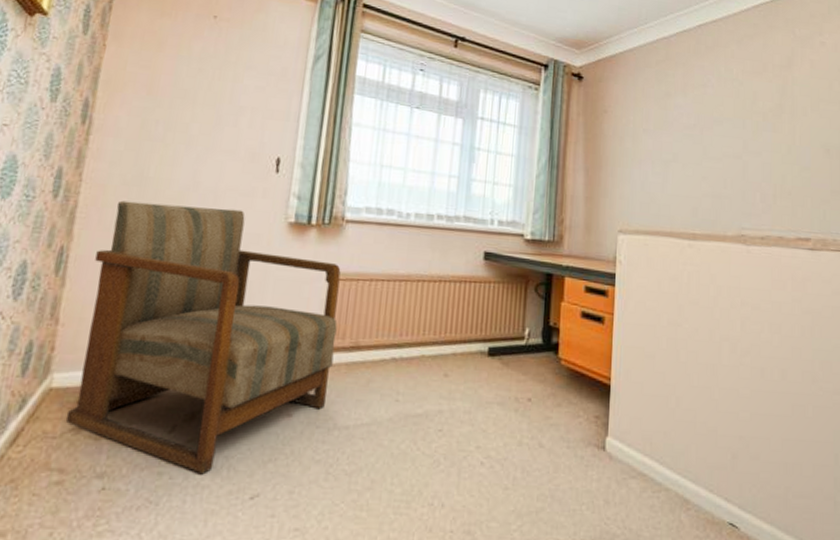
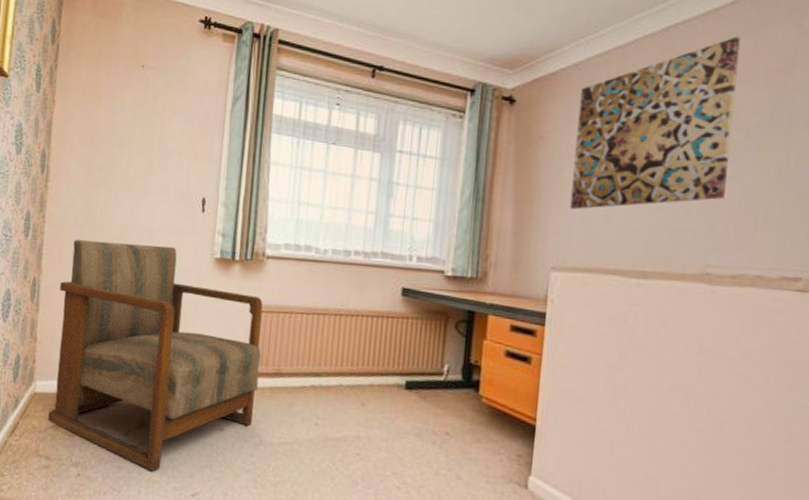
wall art: none [632,37,753,178] -> present [570,36,740,210]

